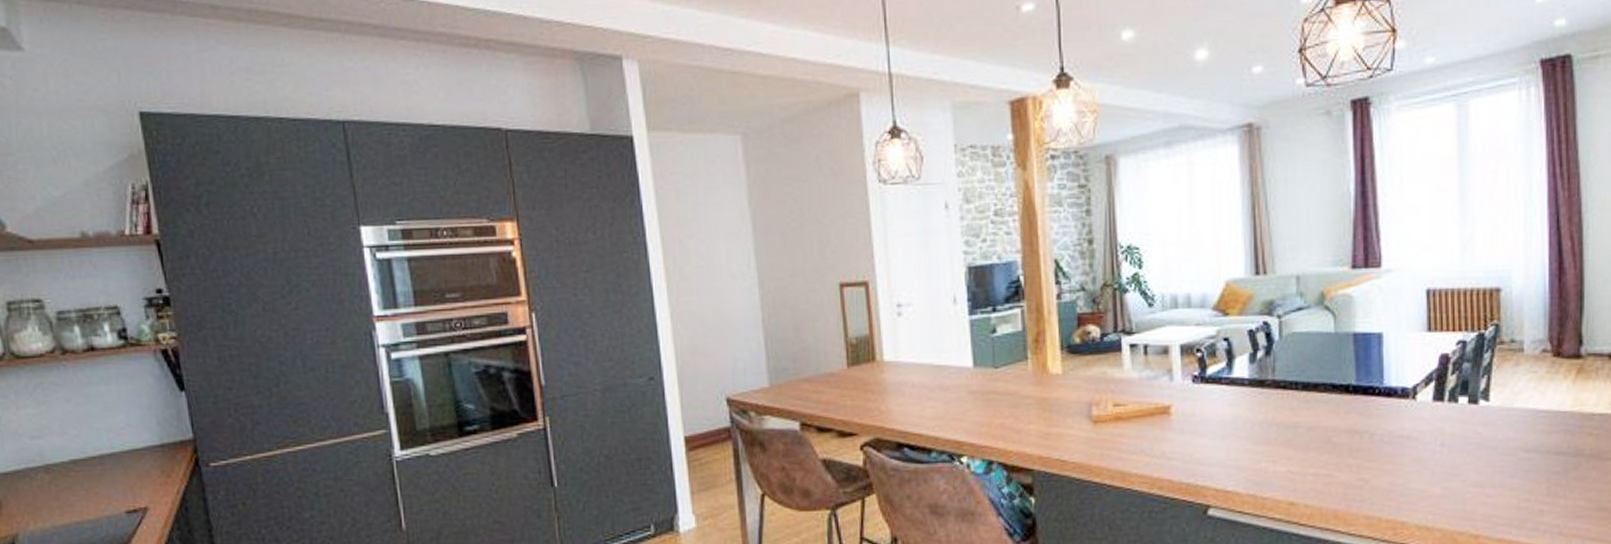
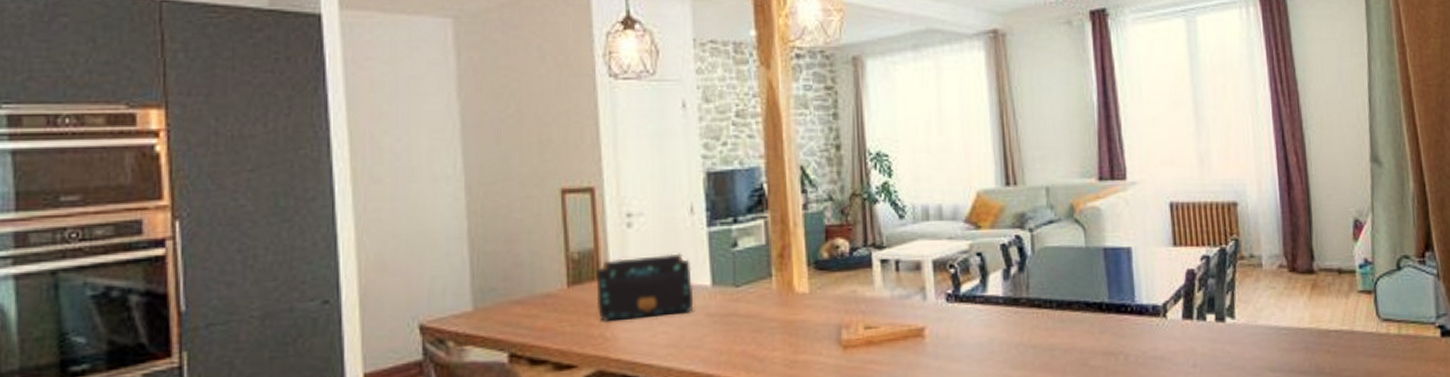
handbag: none [871,338,958,399] -> present [596,253,694,324]

